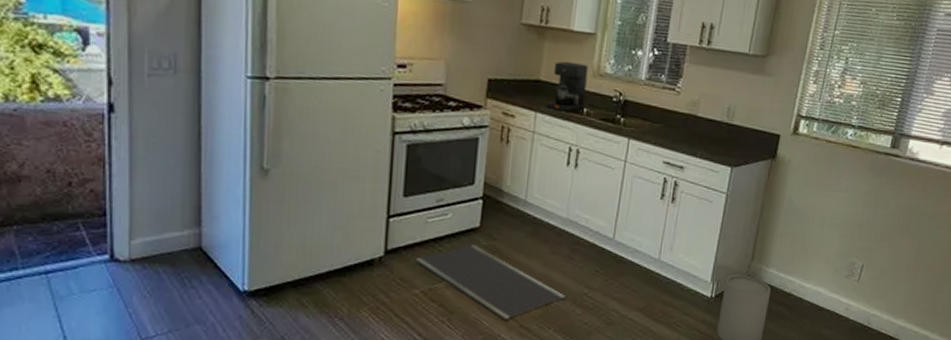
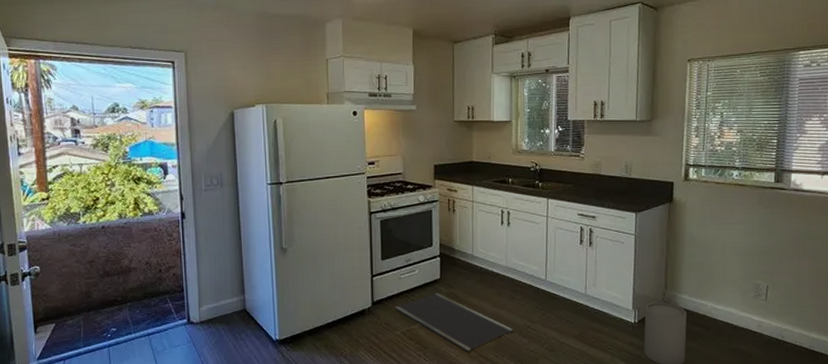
coffee maker: present [546,61,588,112] -> none [480,144,509,183]

